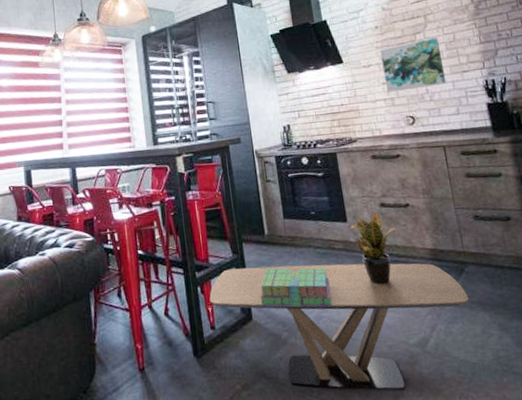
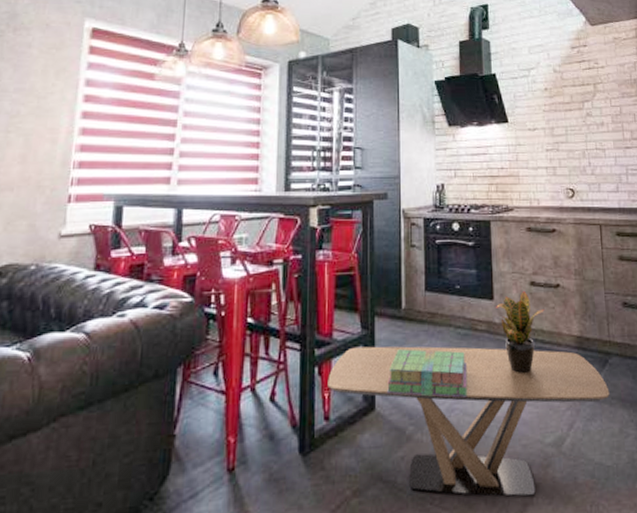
wall art: present [380,37,447,92] -> none [547,108,609,160]

